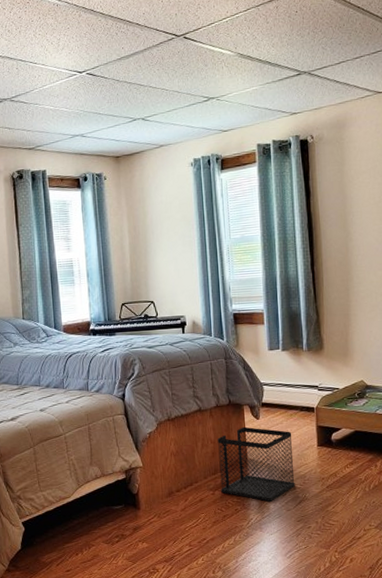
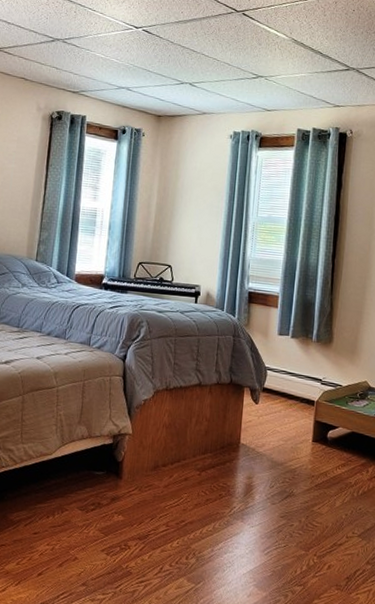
wastebasket: present [218,426,295,502] -> none [208,409,289,492]

